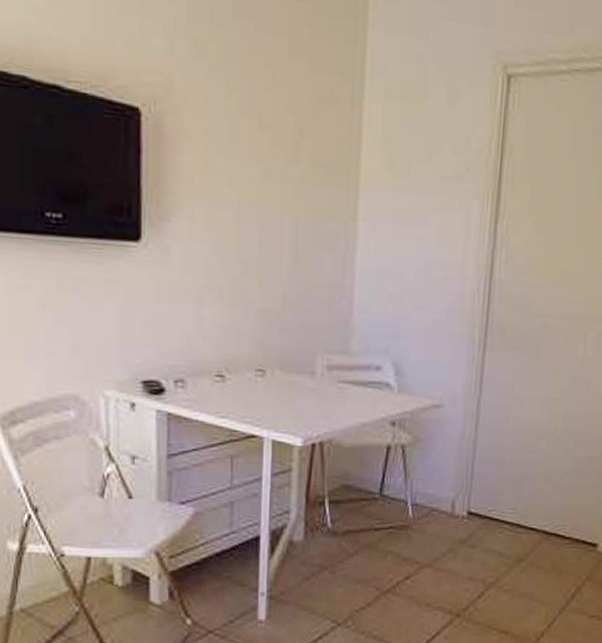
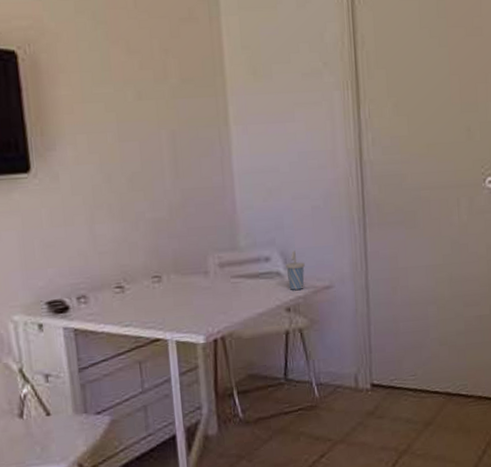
cup: none [397,363,417,404] -> present [286,250,305,290]

